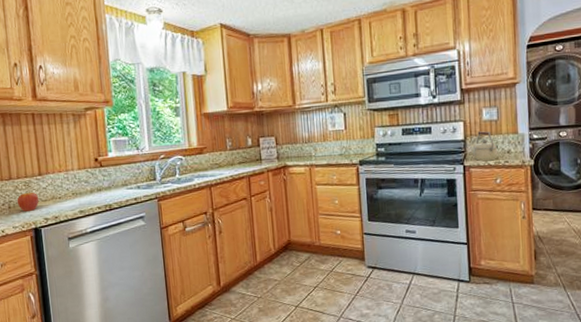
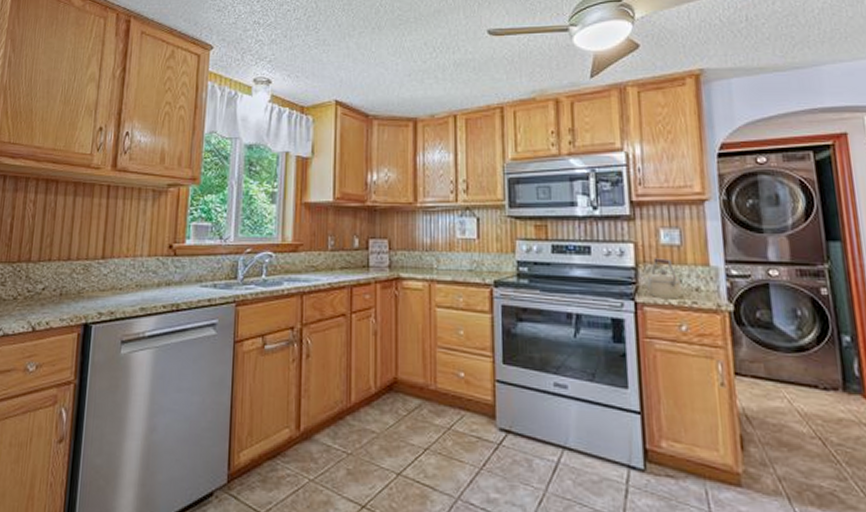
fruit: present [17,191,40,212] -> none [70,276,97,302]

